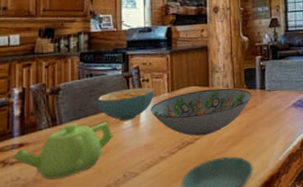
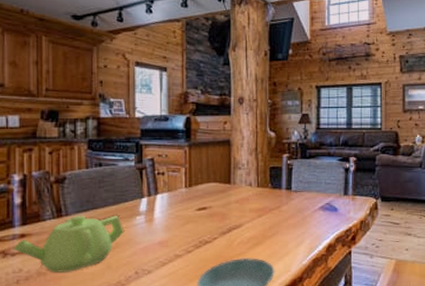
cereal bowl: present [97,87,154,121] -> none [107,181,170,216]
decorative bowl: present [150,88,252,136] -> none [165,186,277,235]

